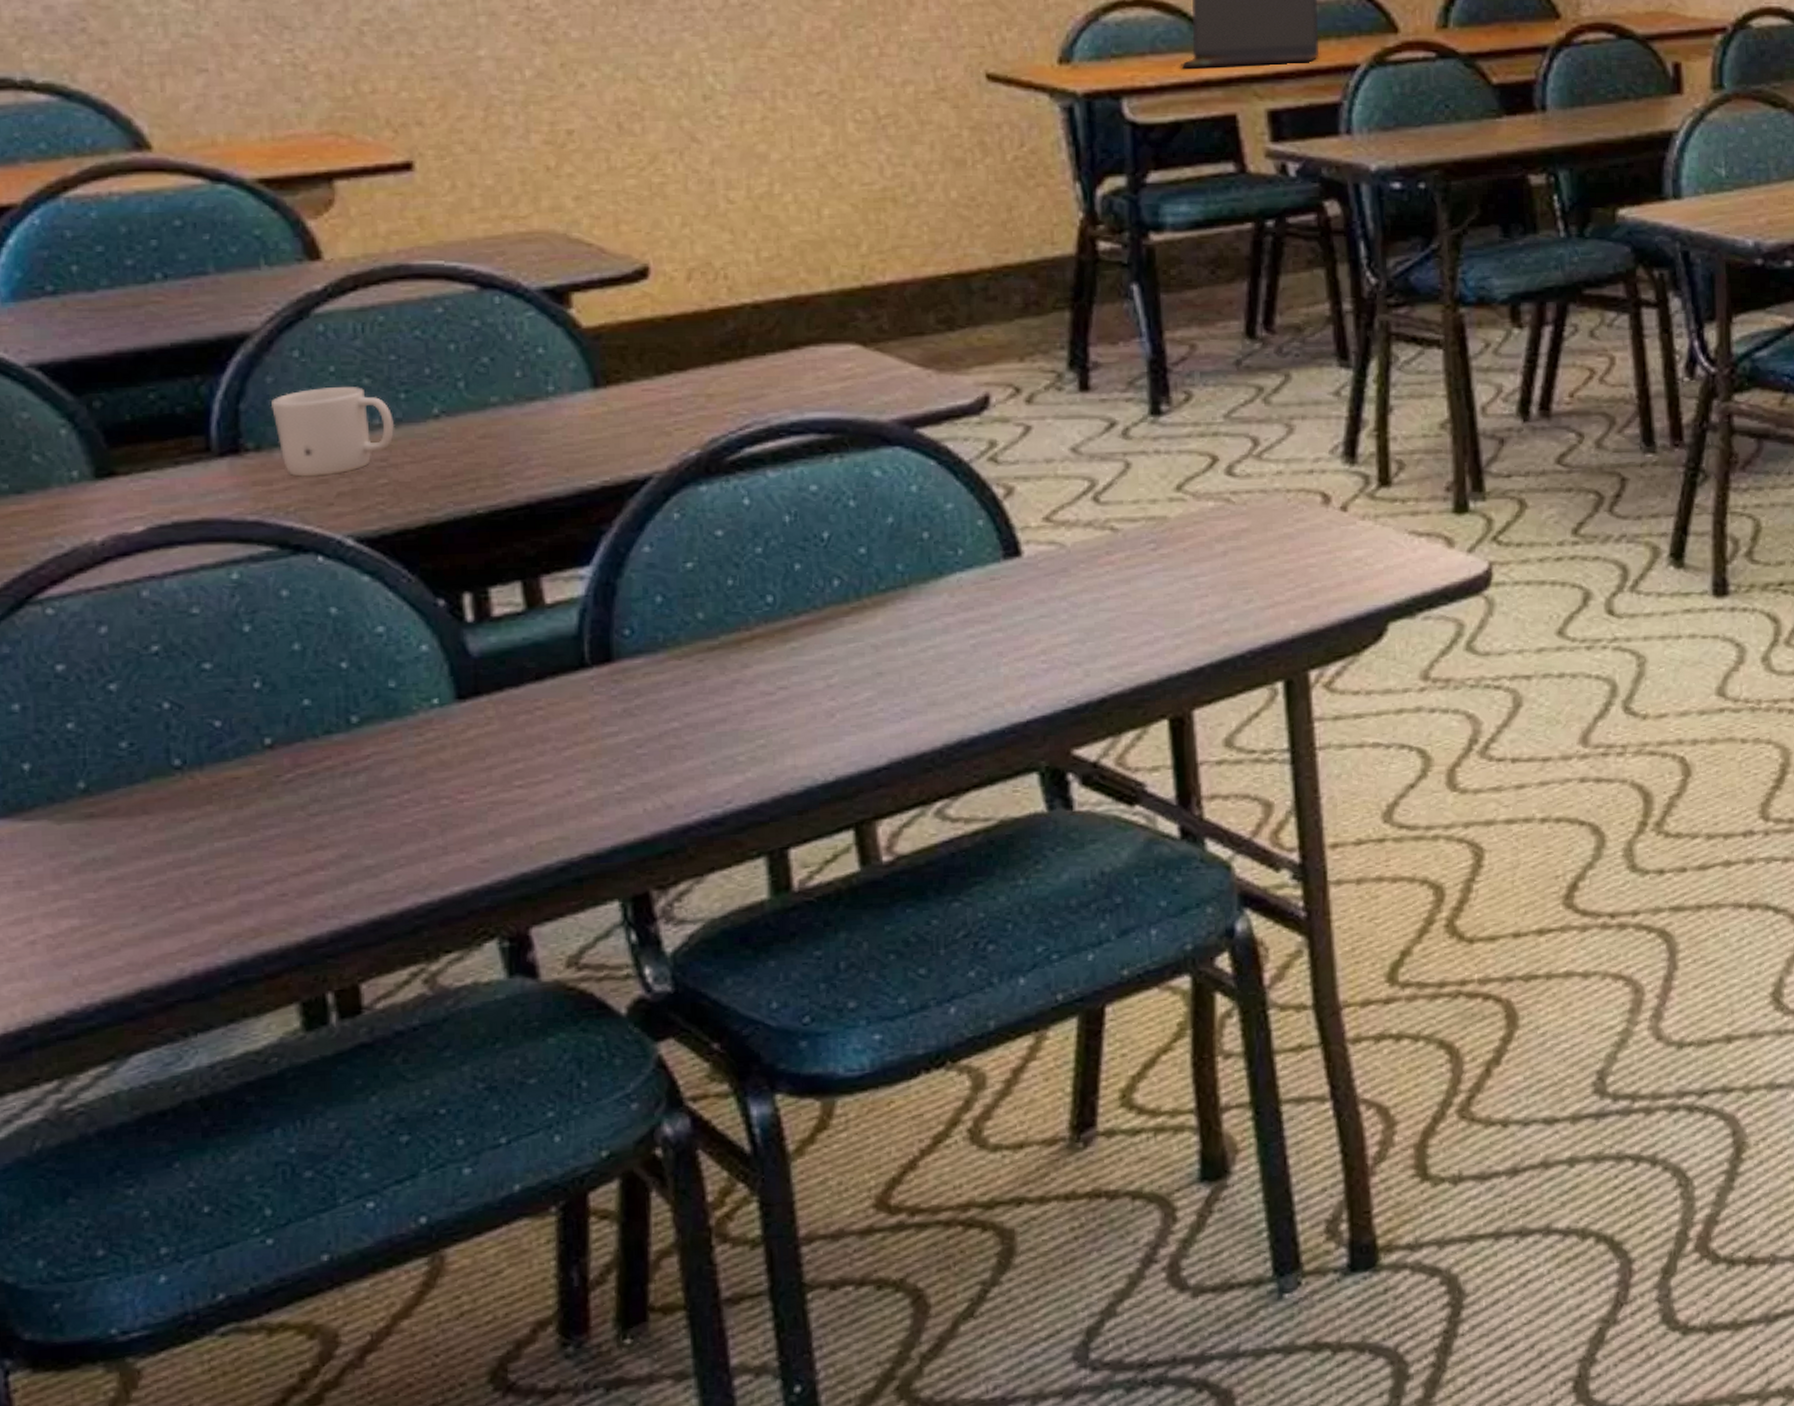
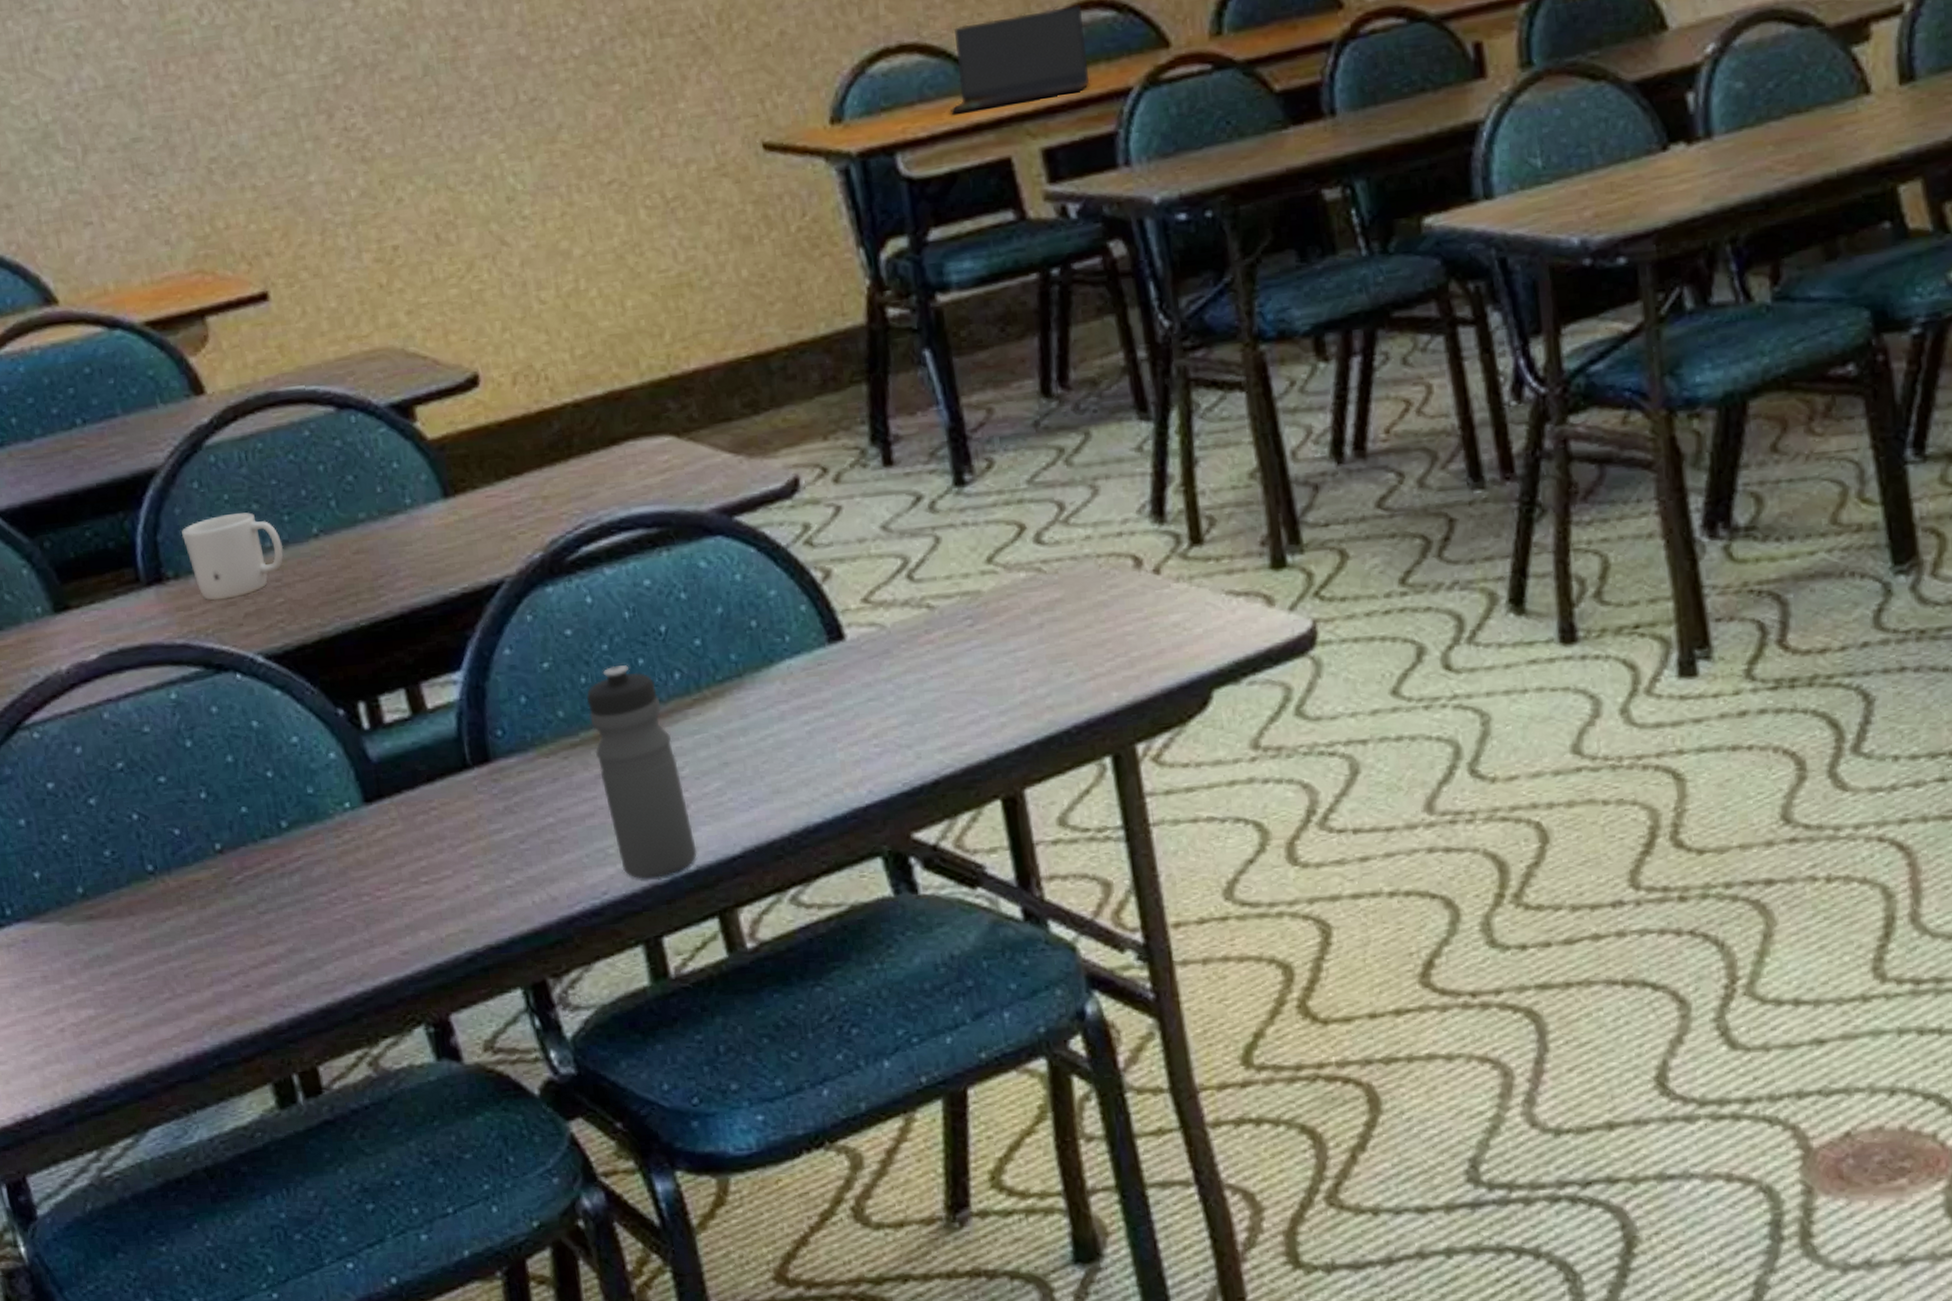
water bottle: none [731,569,838,788] -> present [585,665,697,878]

